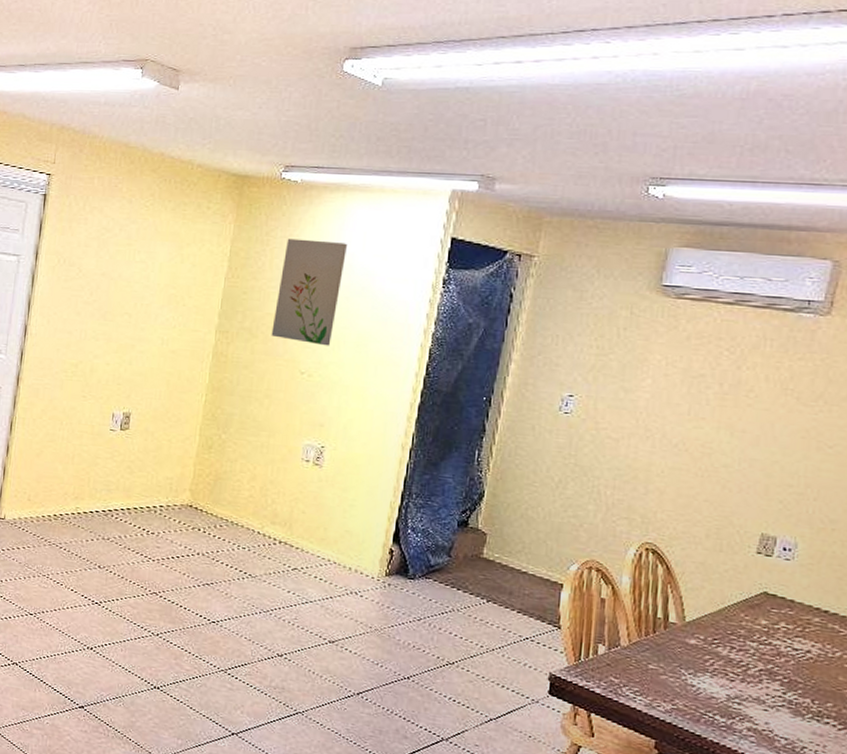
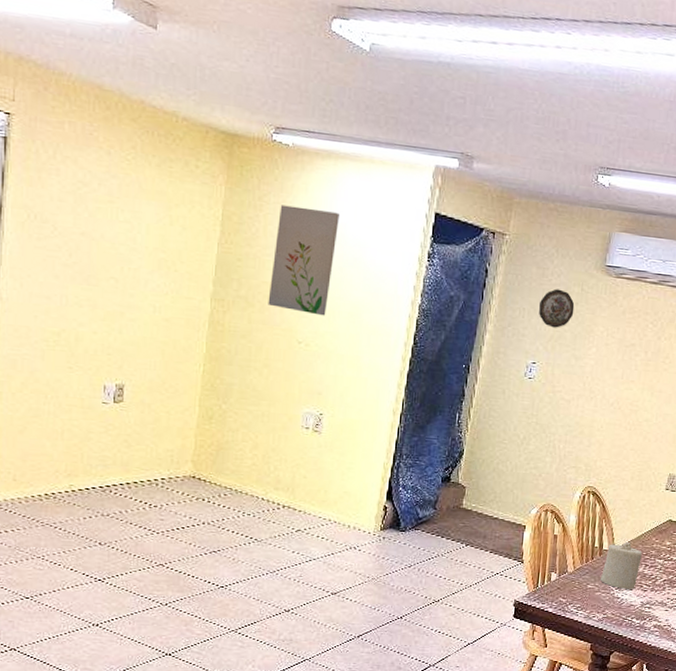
decorative plate: none [576,313,622,357] -> present [539,289,575,328]
candle: none [667,615,726,677] -> present [601,542,642,589]

